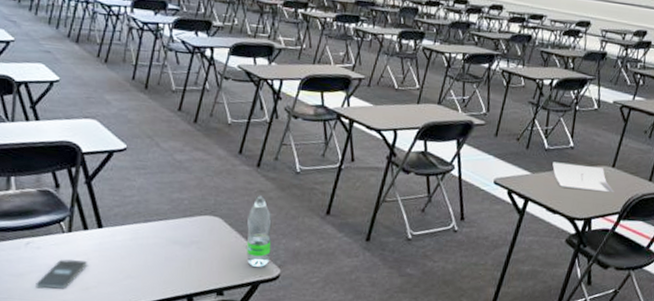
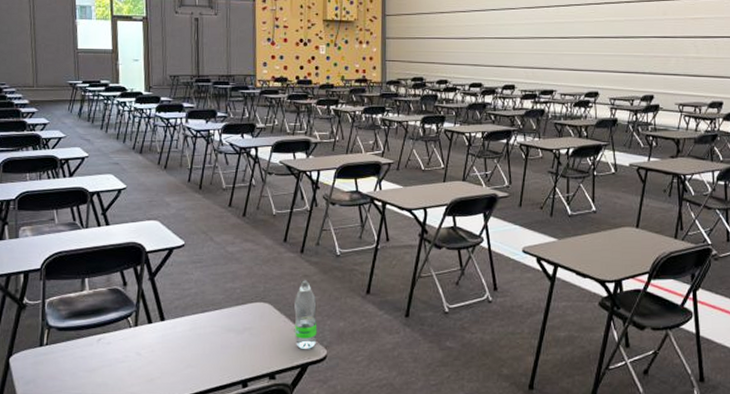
calculator: present [36,259,88,288] -> none [106,353,153,381]
paper sheet: present [552,162,614,193] -> none [577,227,641,253]

